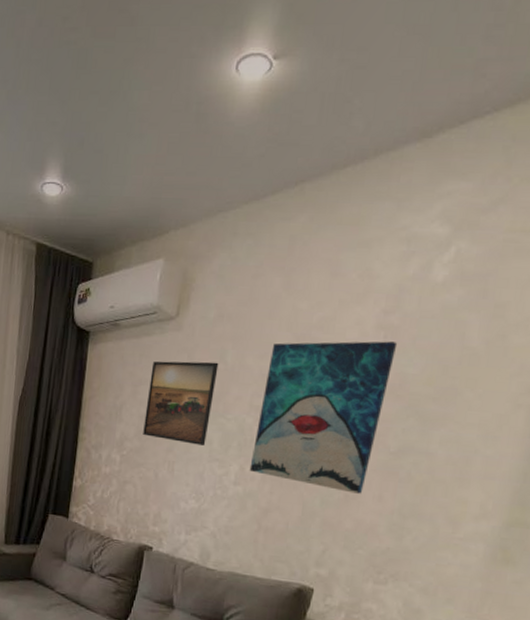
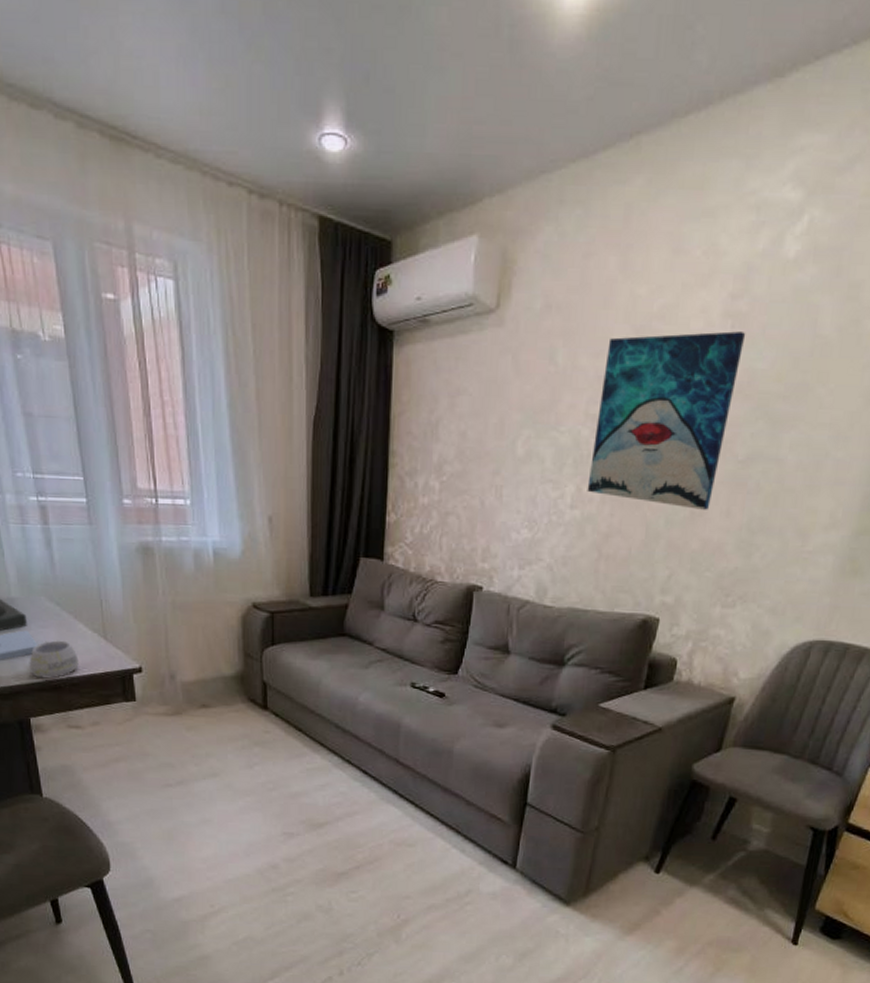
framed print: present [143,361,219,446] -> none [464,363,548,465]

